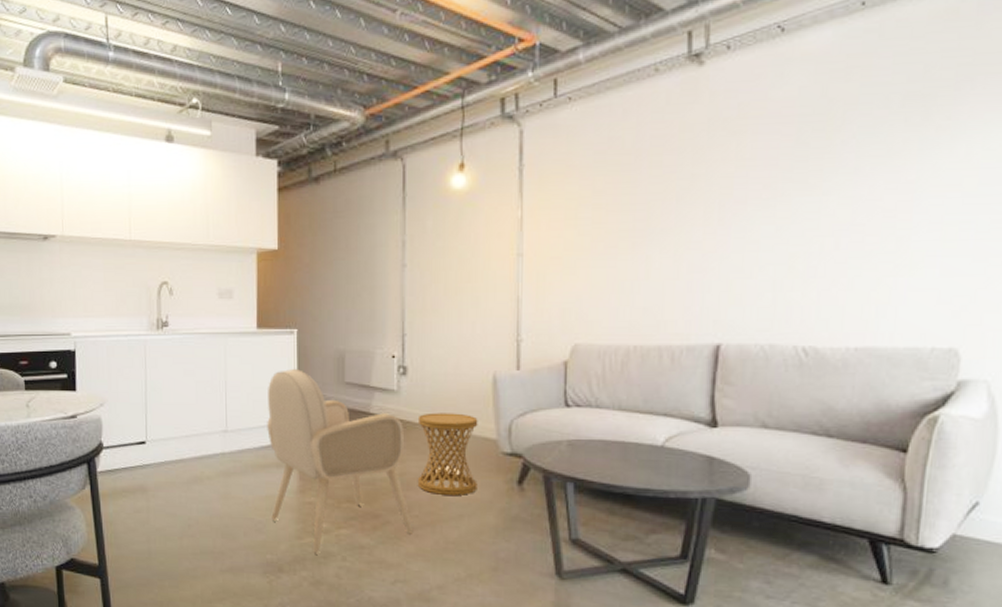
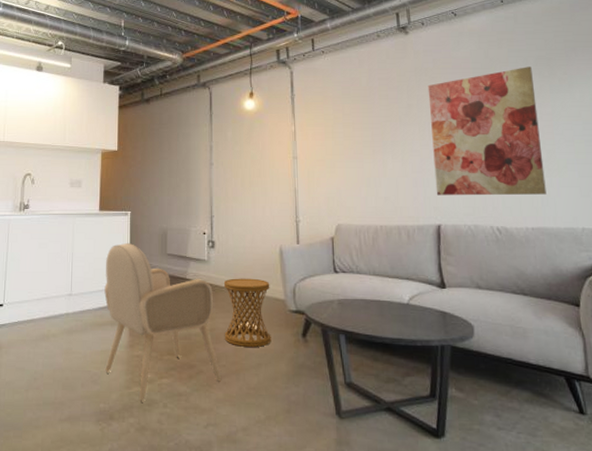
wall art: none [719,109,895,305] -> present [427,67,547,196]

